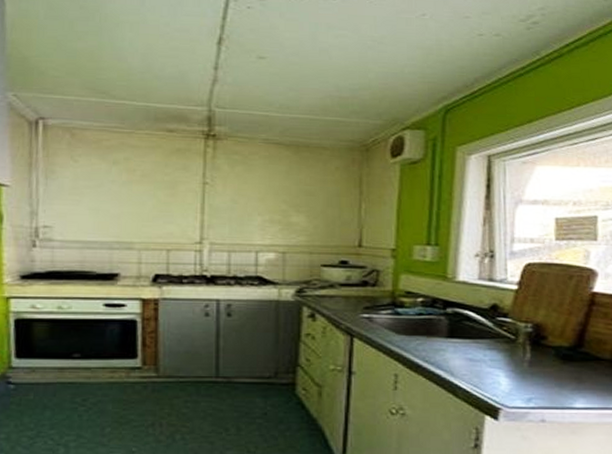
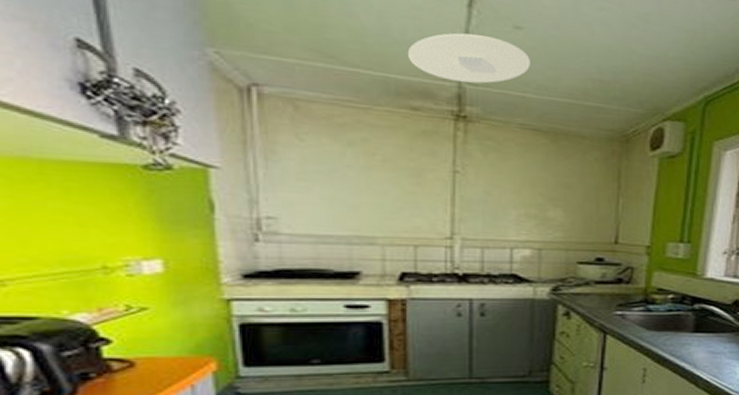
ceiling light: none [165,66,273,107] -> present [407,33,530,84]

